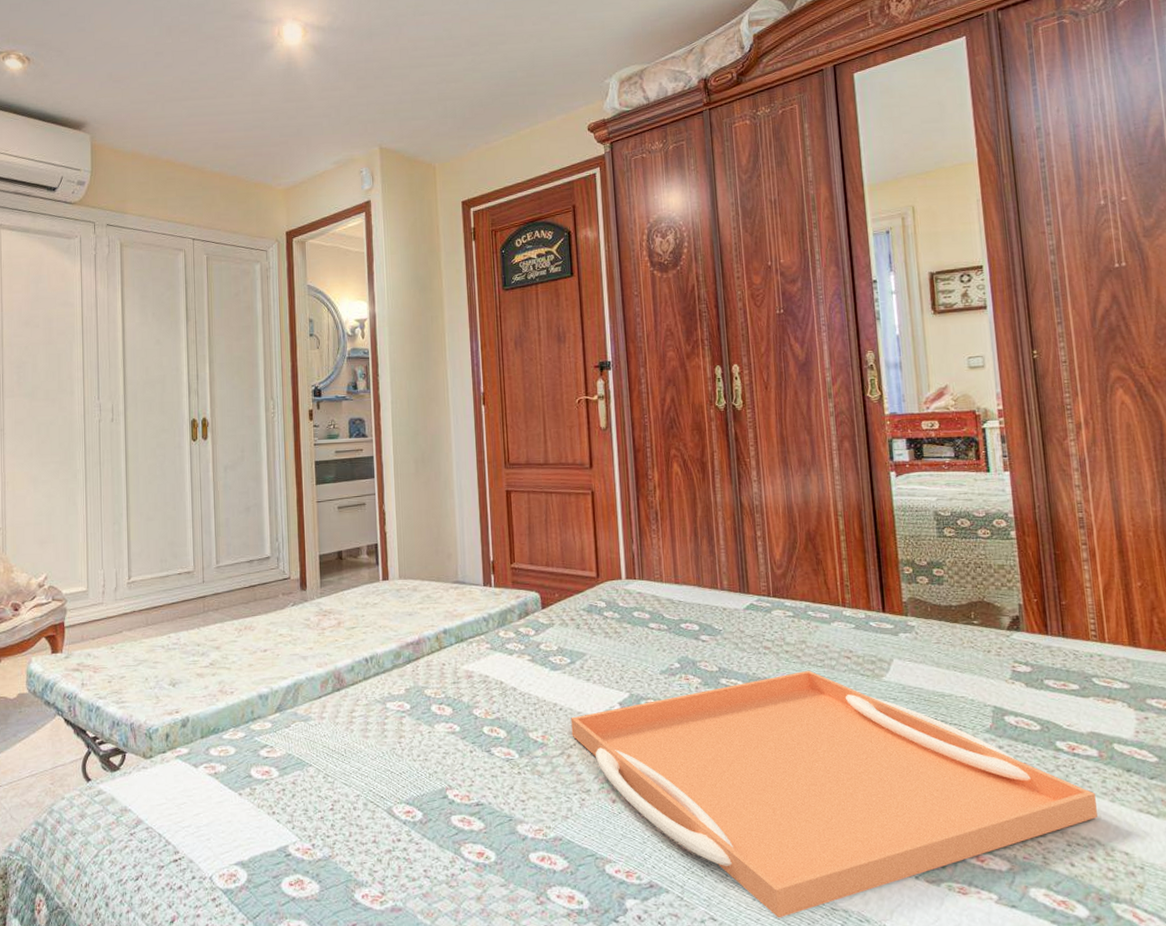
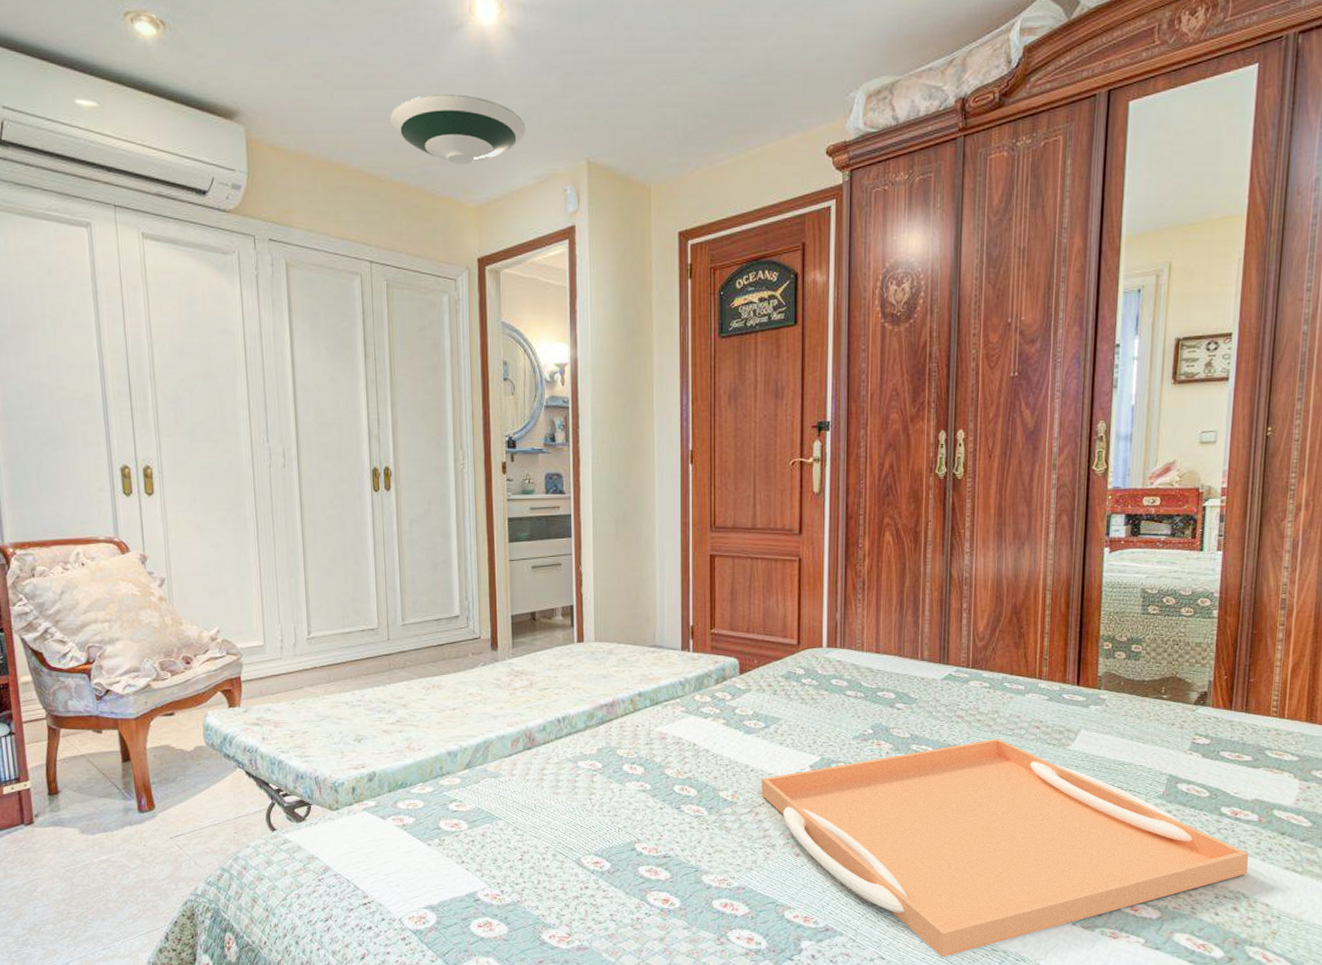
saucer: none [211,100,326,156] -> present [389,94,526,165]

